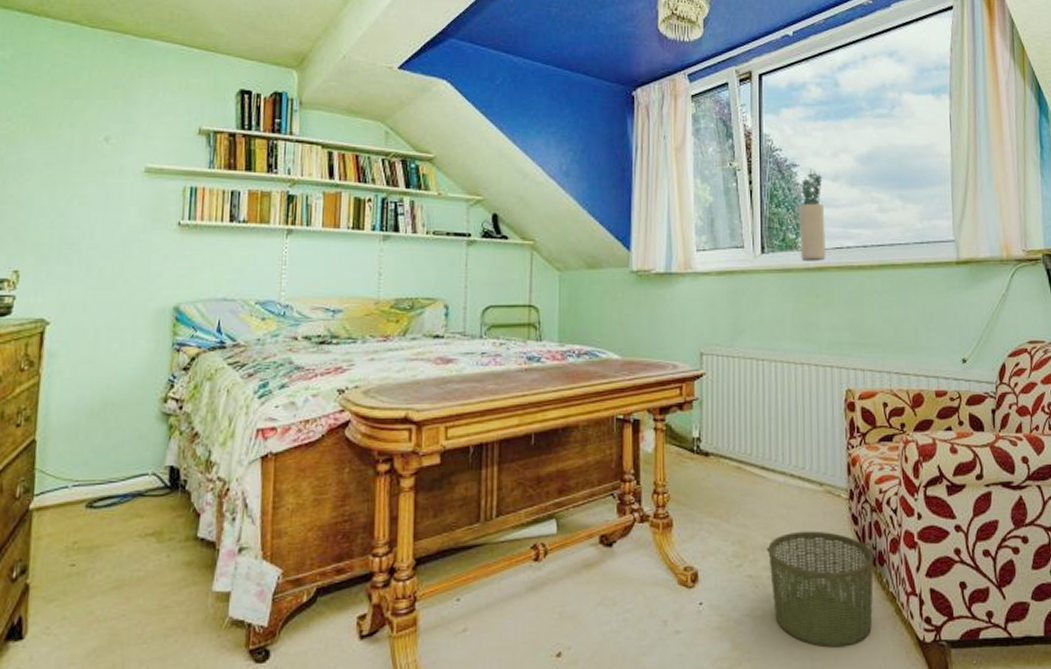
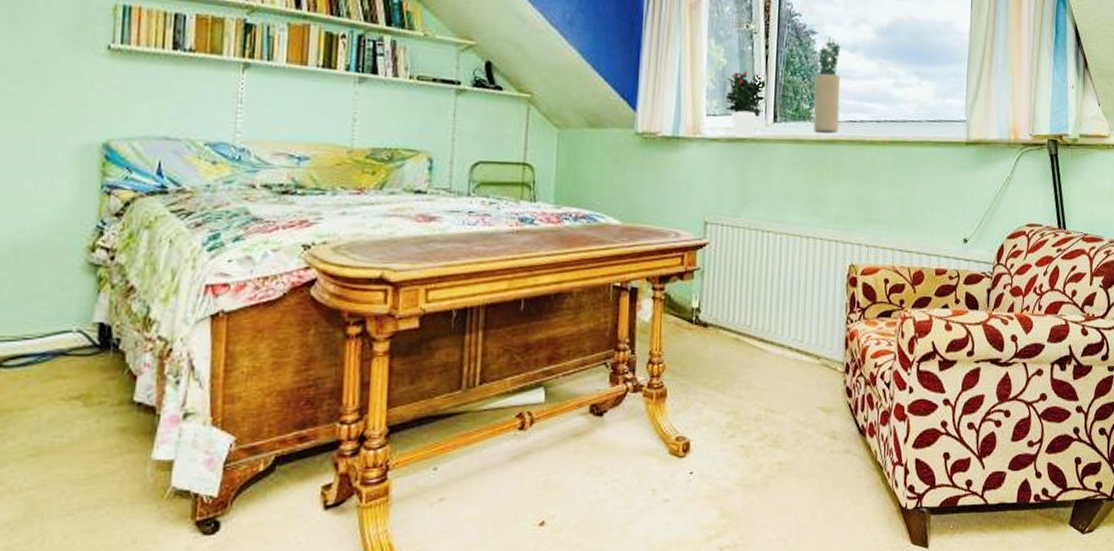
potted flower: none [713,206,753,269] -> present [725,71,768,137]
basket: present [767,531,874,648] -> none [760,403,865,515]

